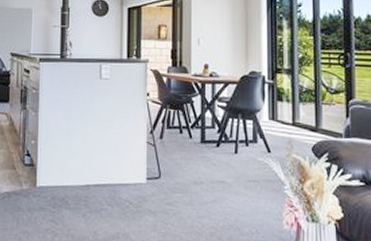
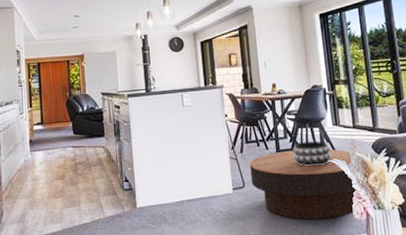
coffee table: none [169,142,287,226] -> present [250,149,355,220]
decorative bowl: none [220,134,263,164] -> present [293,141,331,167]

